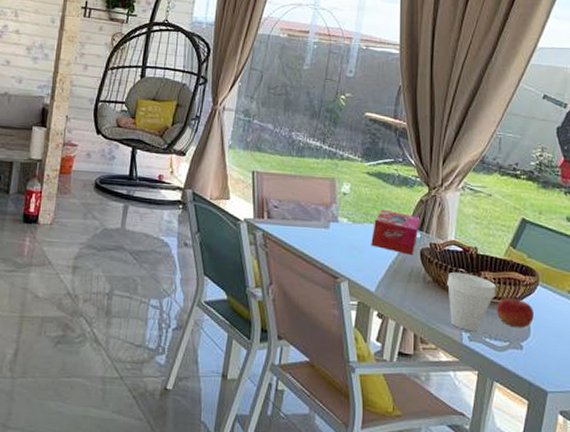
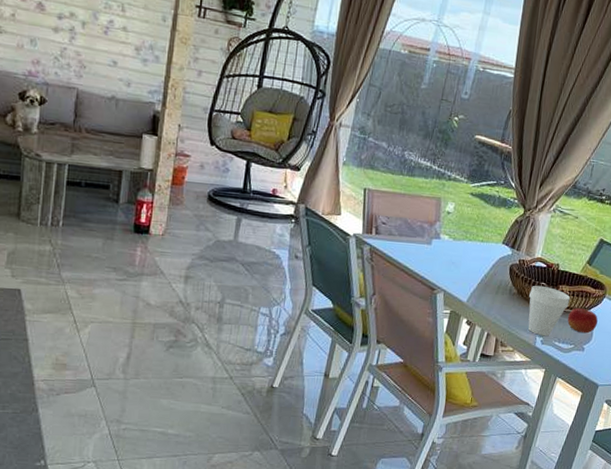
tissue box: present [371,209,420,255] -> none [468,228,514,270]

